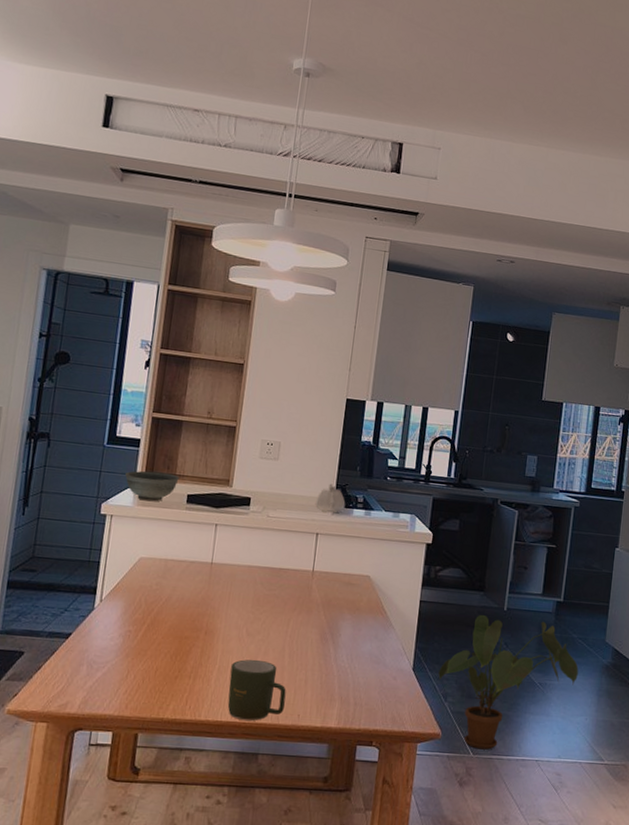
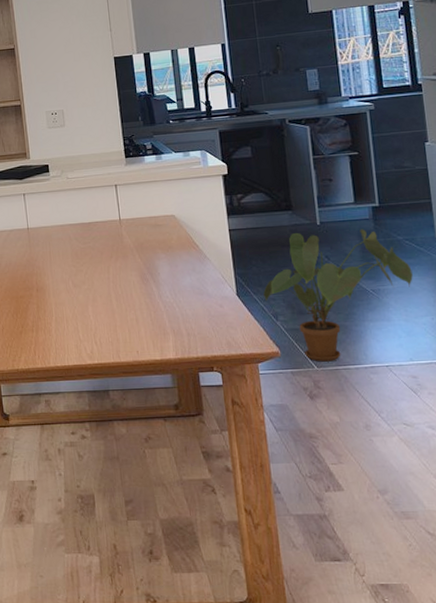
mug: present [227,659,286,722] -> none [66,307,123,363]
teapot: present [315,483,346,514] -> none [107,137,136,165]

